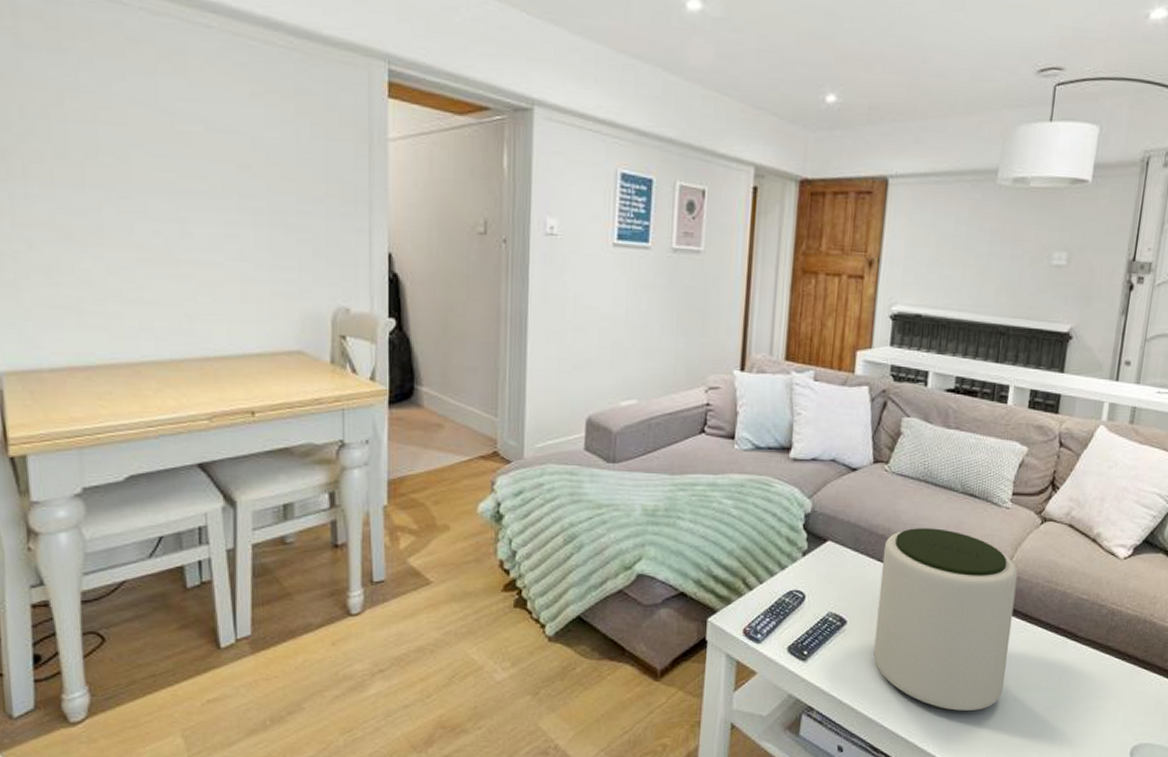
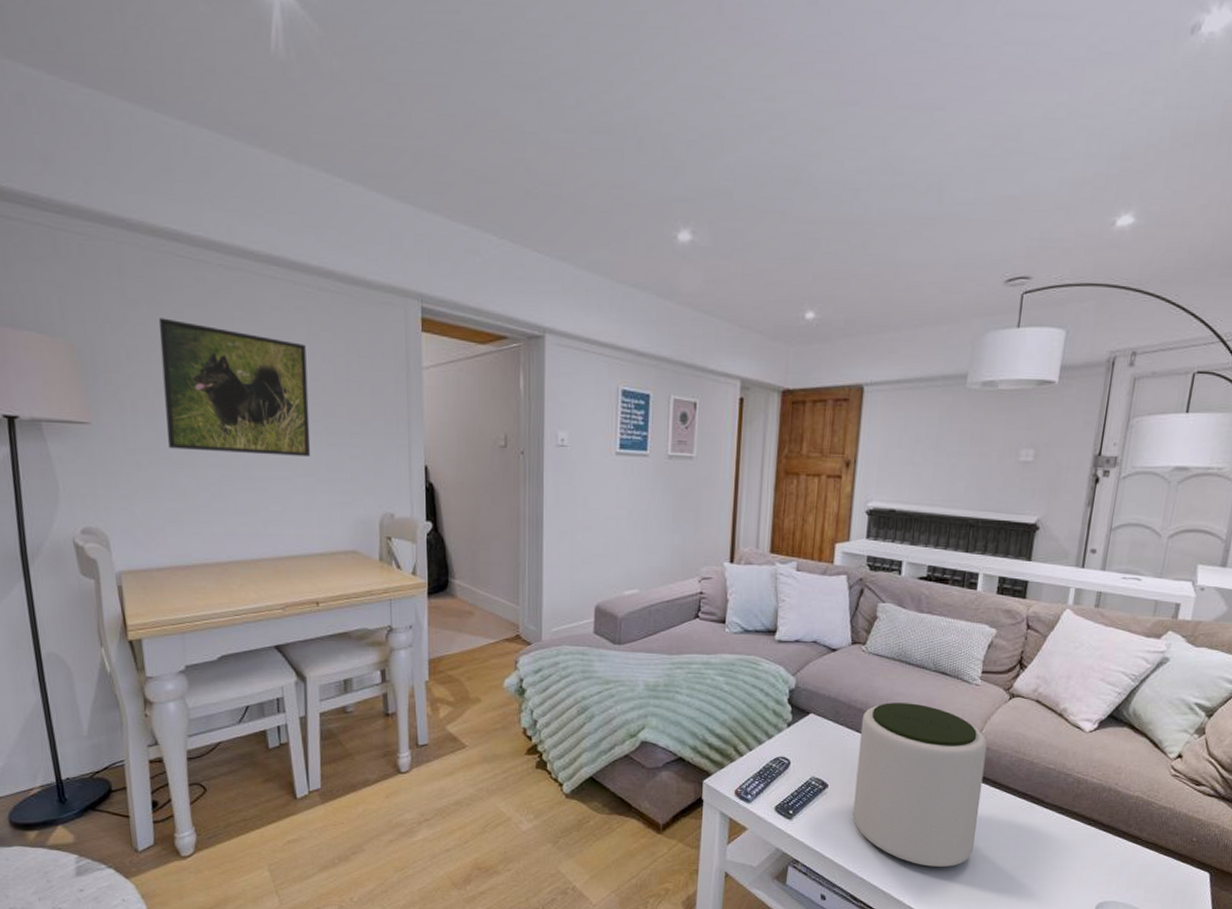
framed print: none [61,67,250,238] -> present [158,318,311,456]

